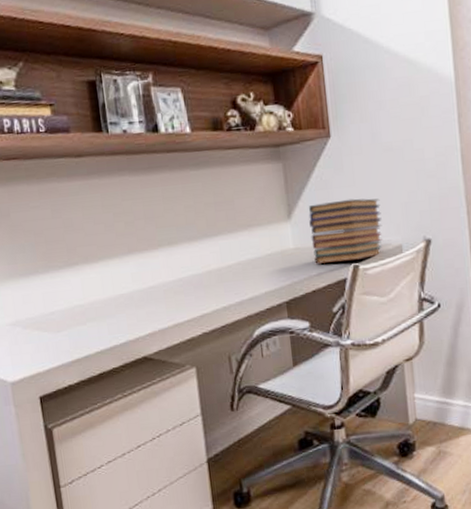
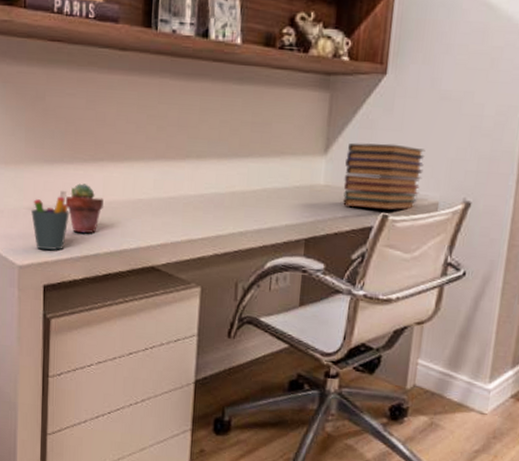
pen holder: none [15,299,55,363] -> present [31,190,70,250]
potted succulent: none [47,290,86,339] -> present [65,183,103,234]

